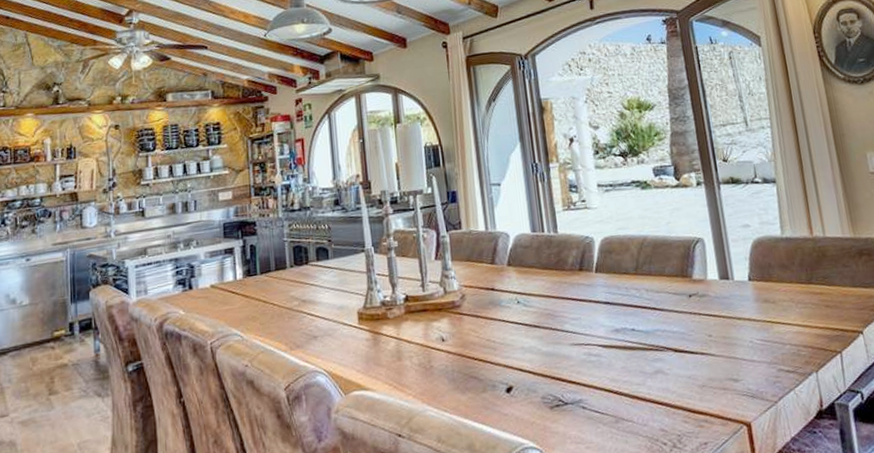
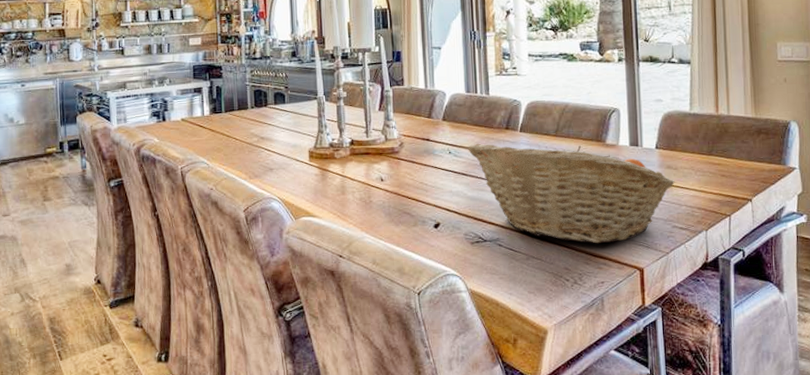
fruit basket: none [538,283,775,398] -> present [468,143,675,244]

